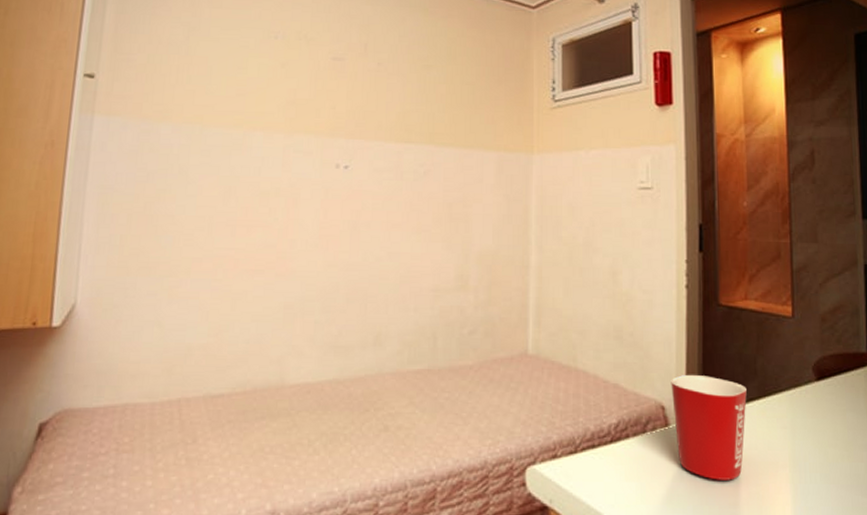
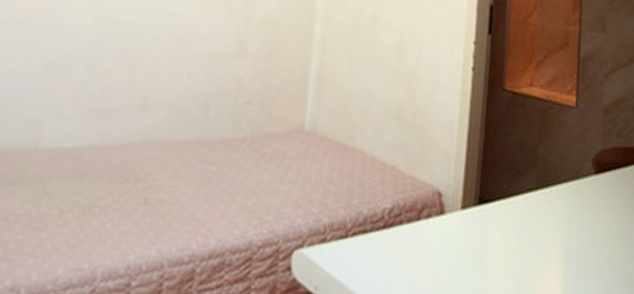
mug: present [671,374,747,480] -> none [449,160,525,274]

